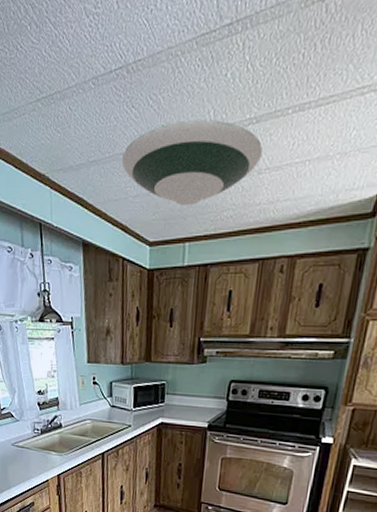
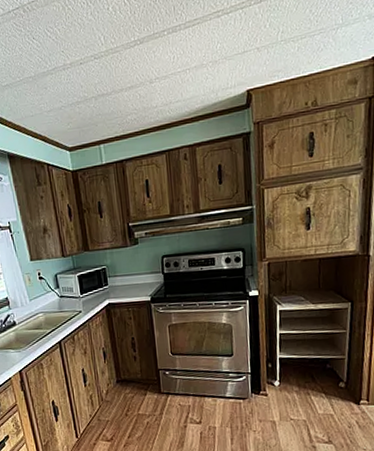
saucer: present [122,118,263,206] -> none [32,43,151,115]

